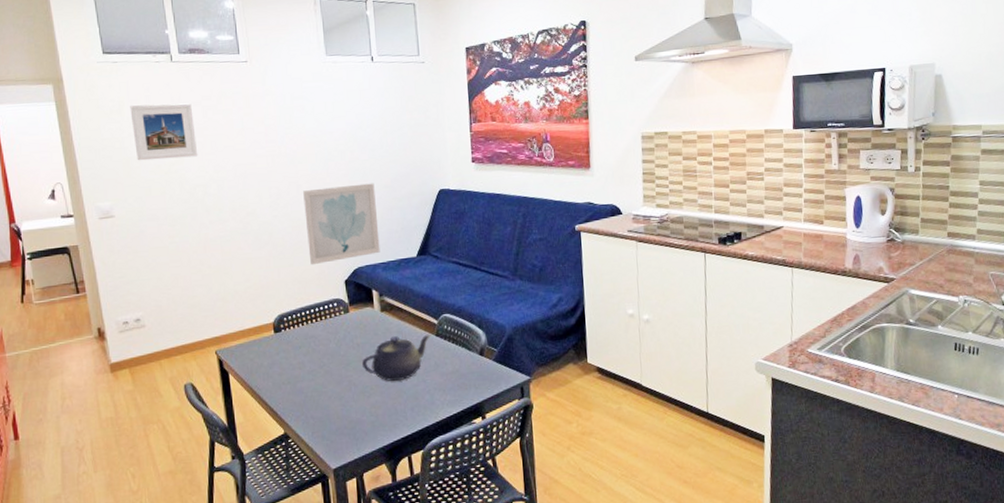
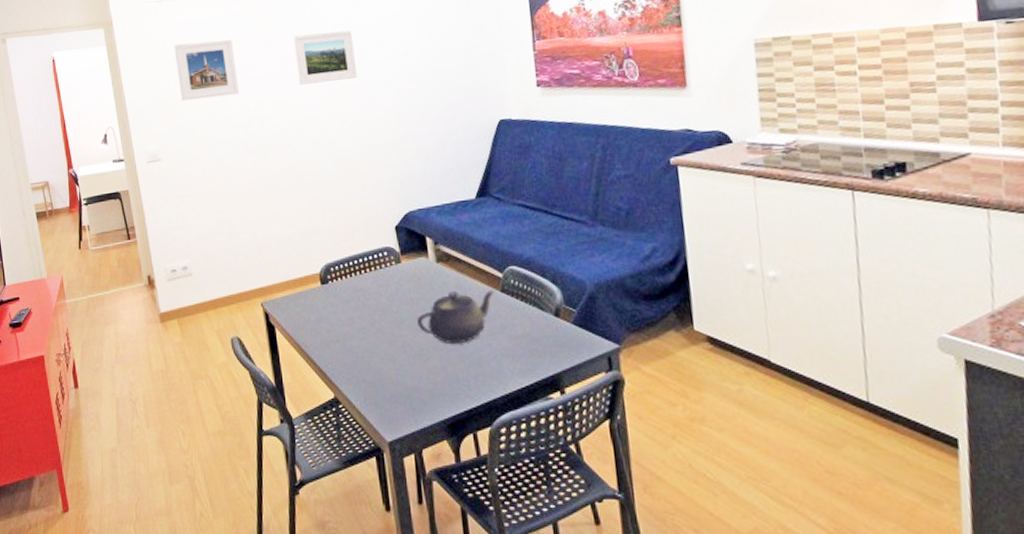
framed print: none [253,103,314,151] -> present [293,30,358,85]
wall art: present [303,183,380,265] -> none [347,115,434,210]

